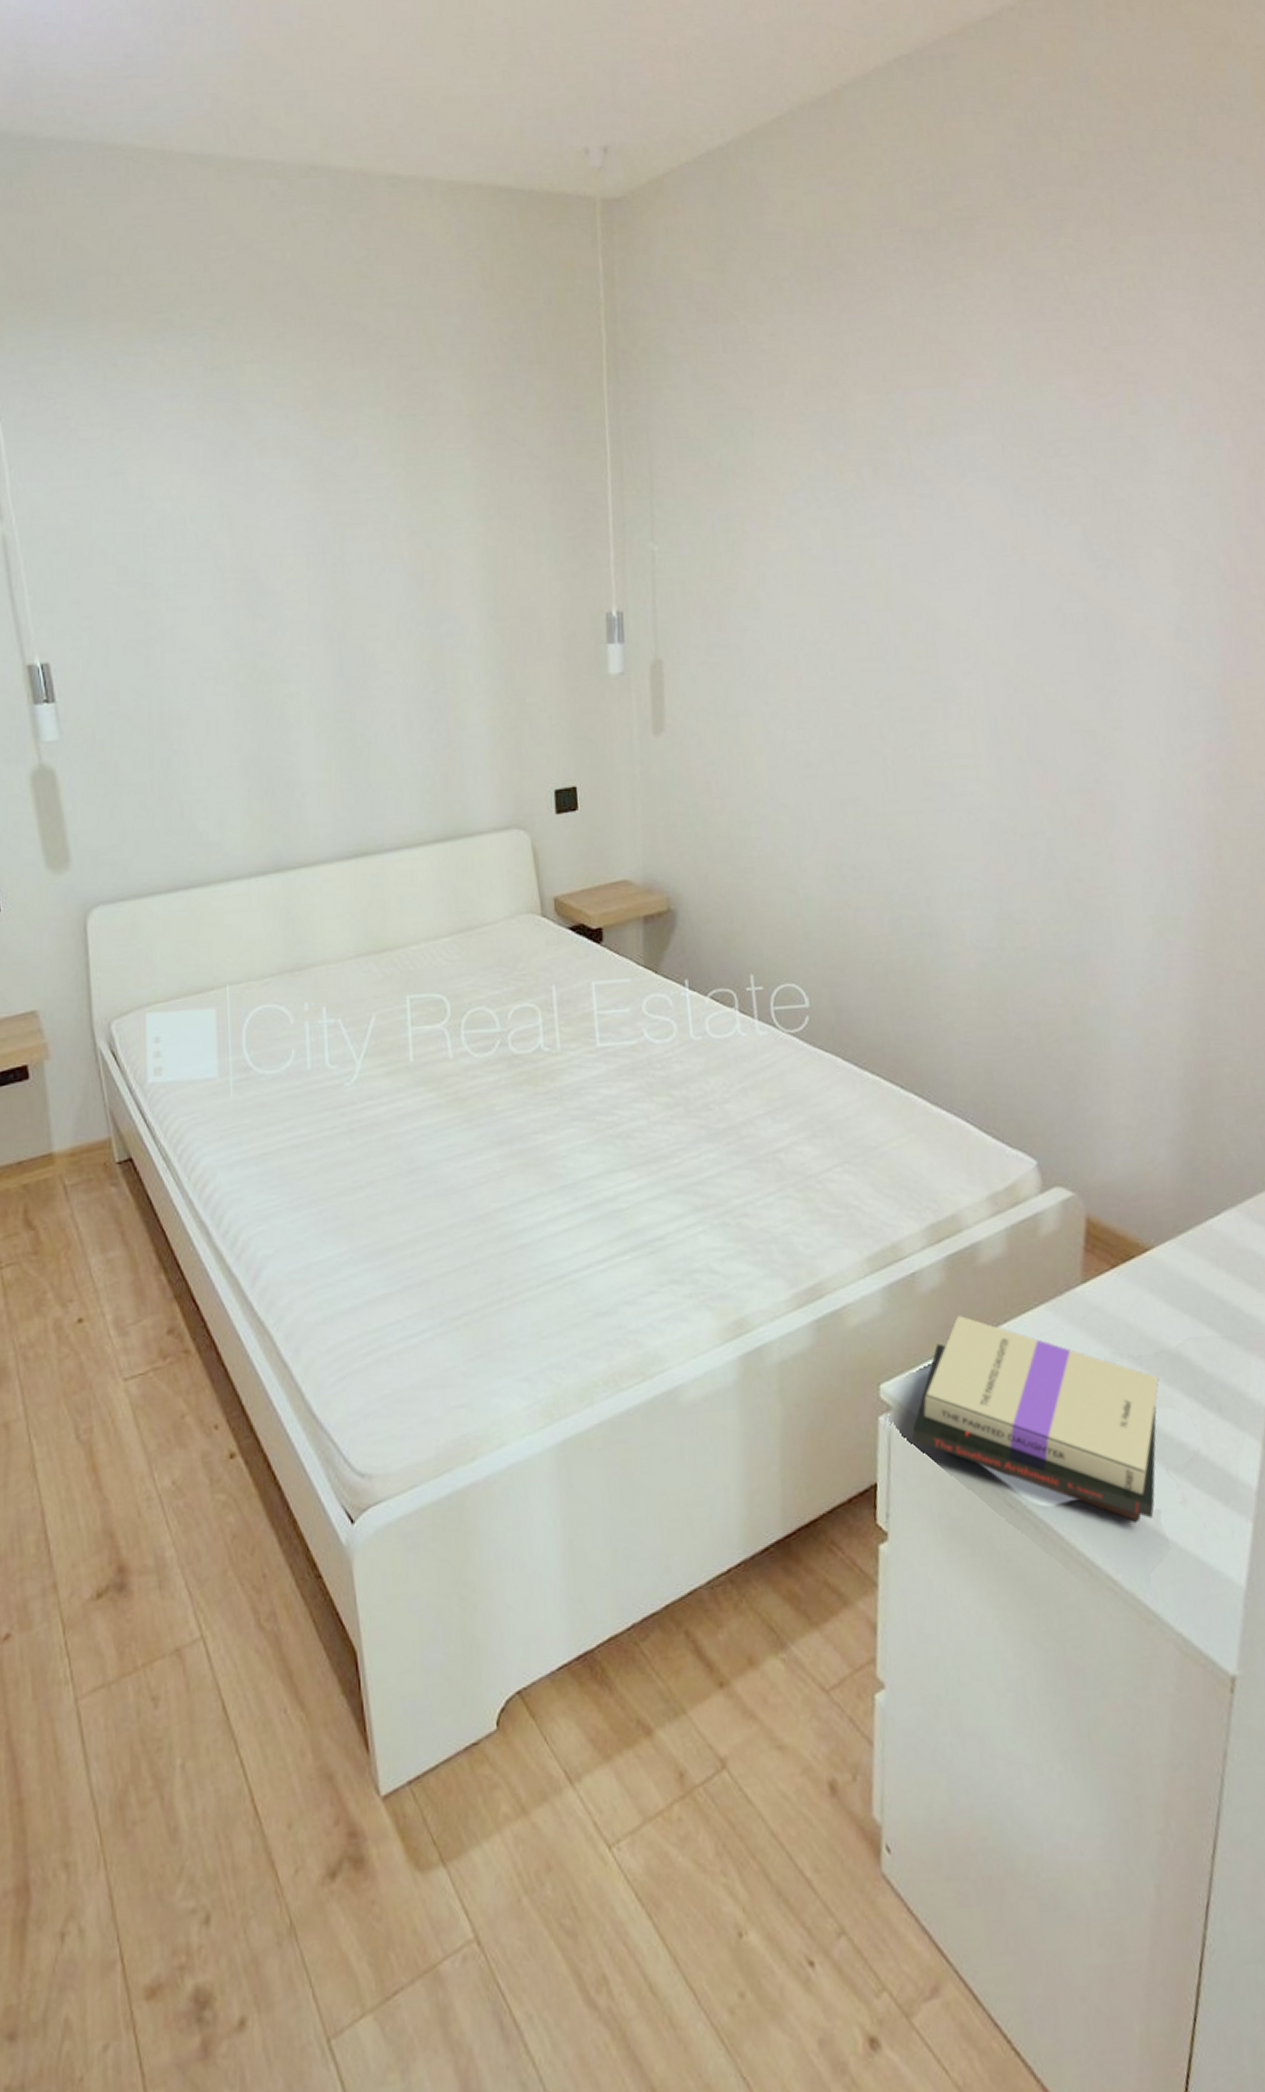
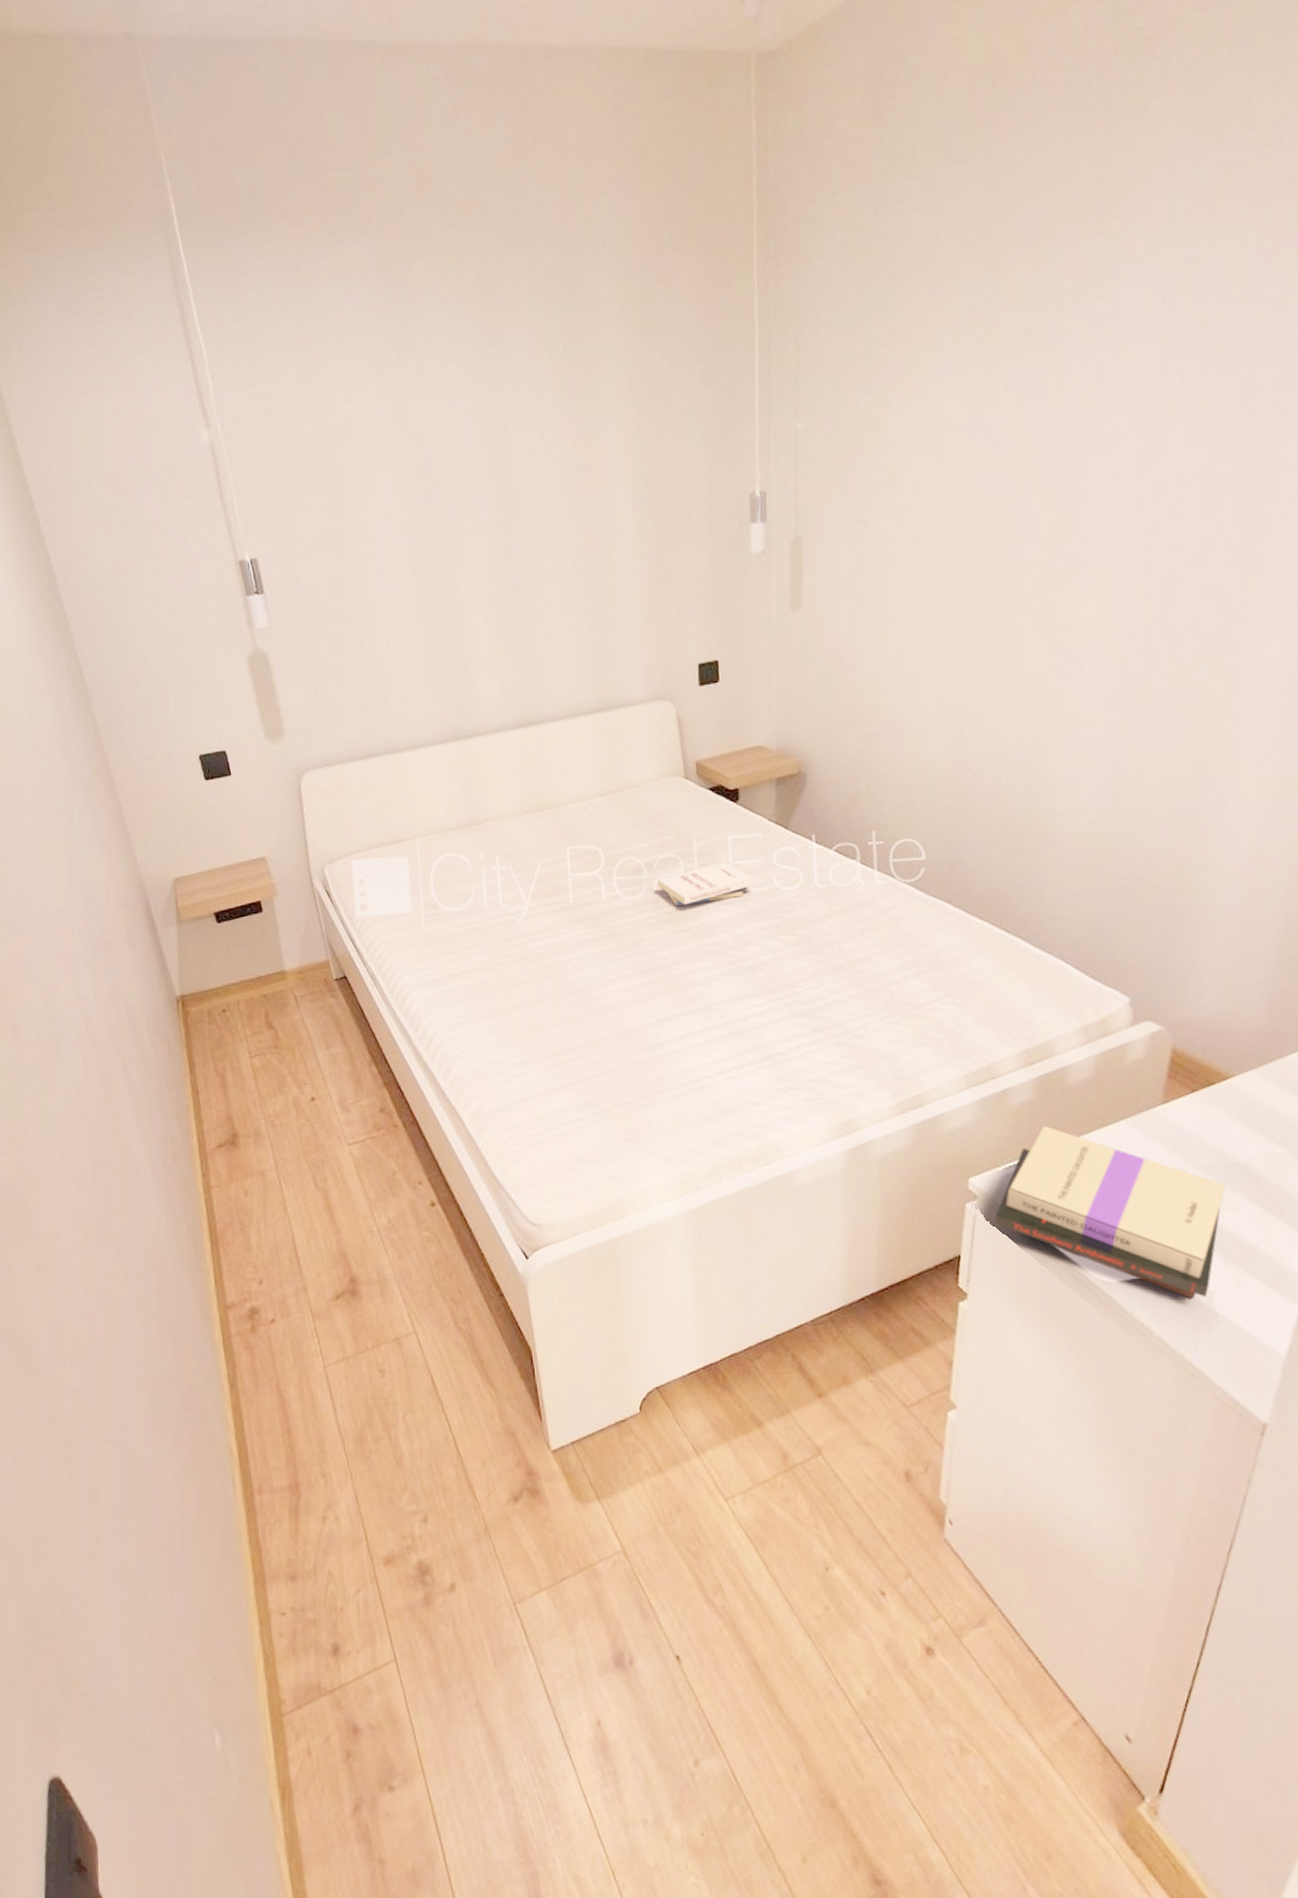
books: none [512,1012,623,1065] -> present [658,862,755,907]

